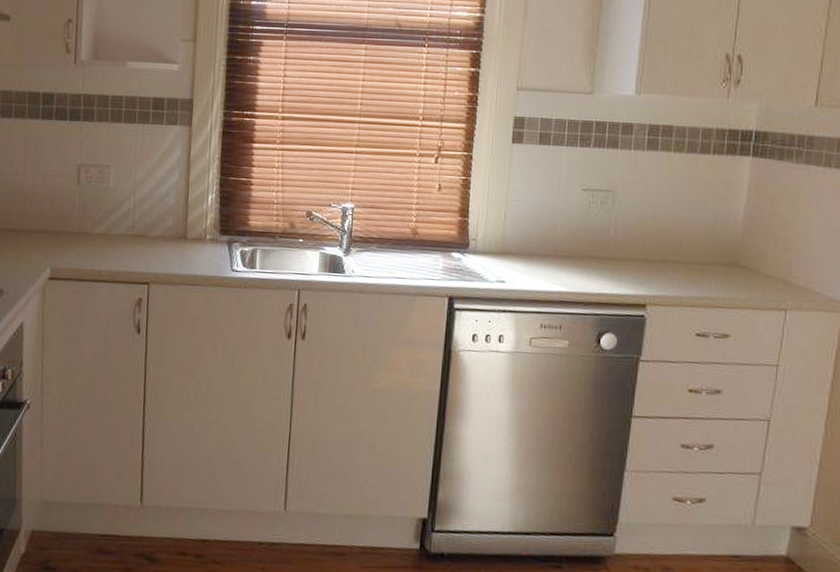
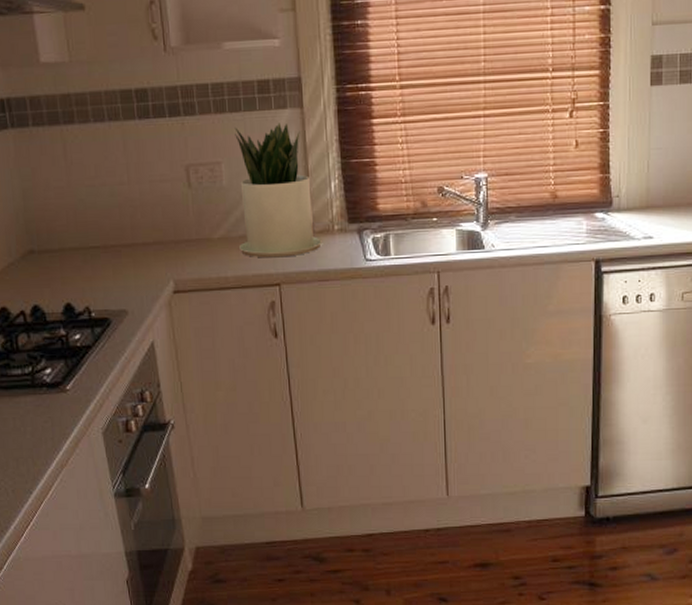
planter: none [115,136,193,259] -> present [234,123,322,258]

